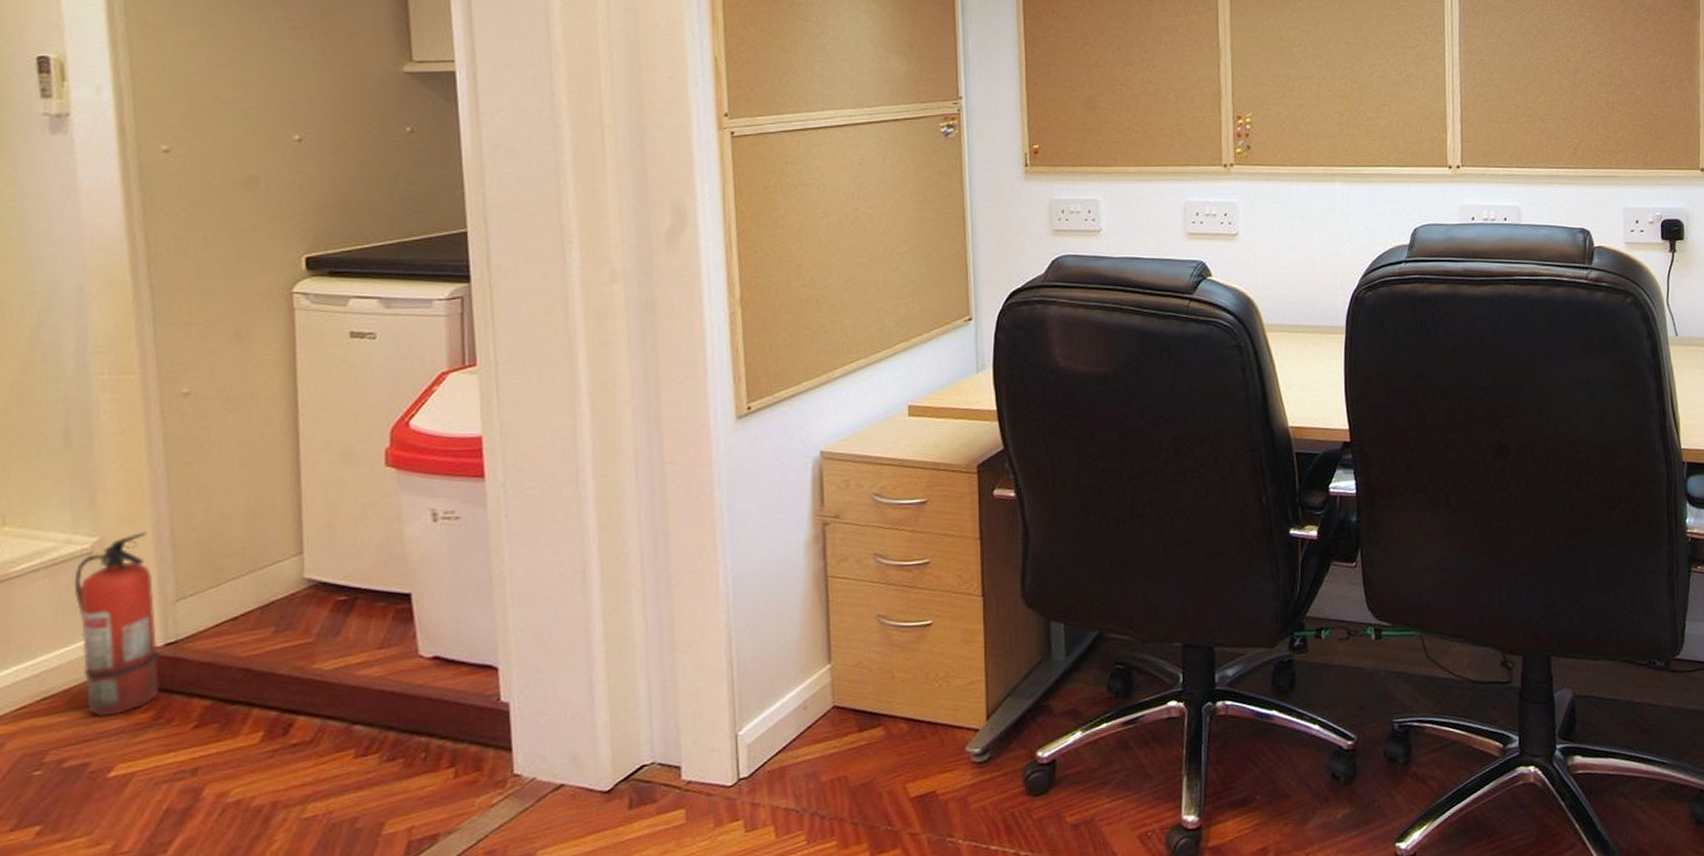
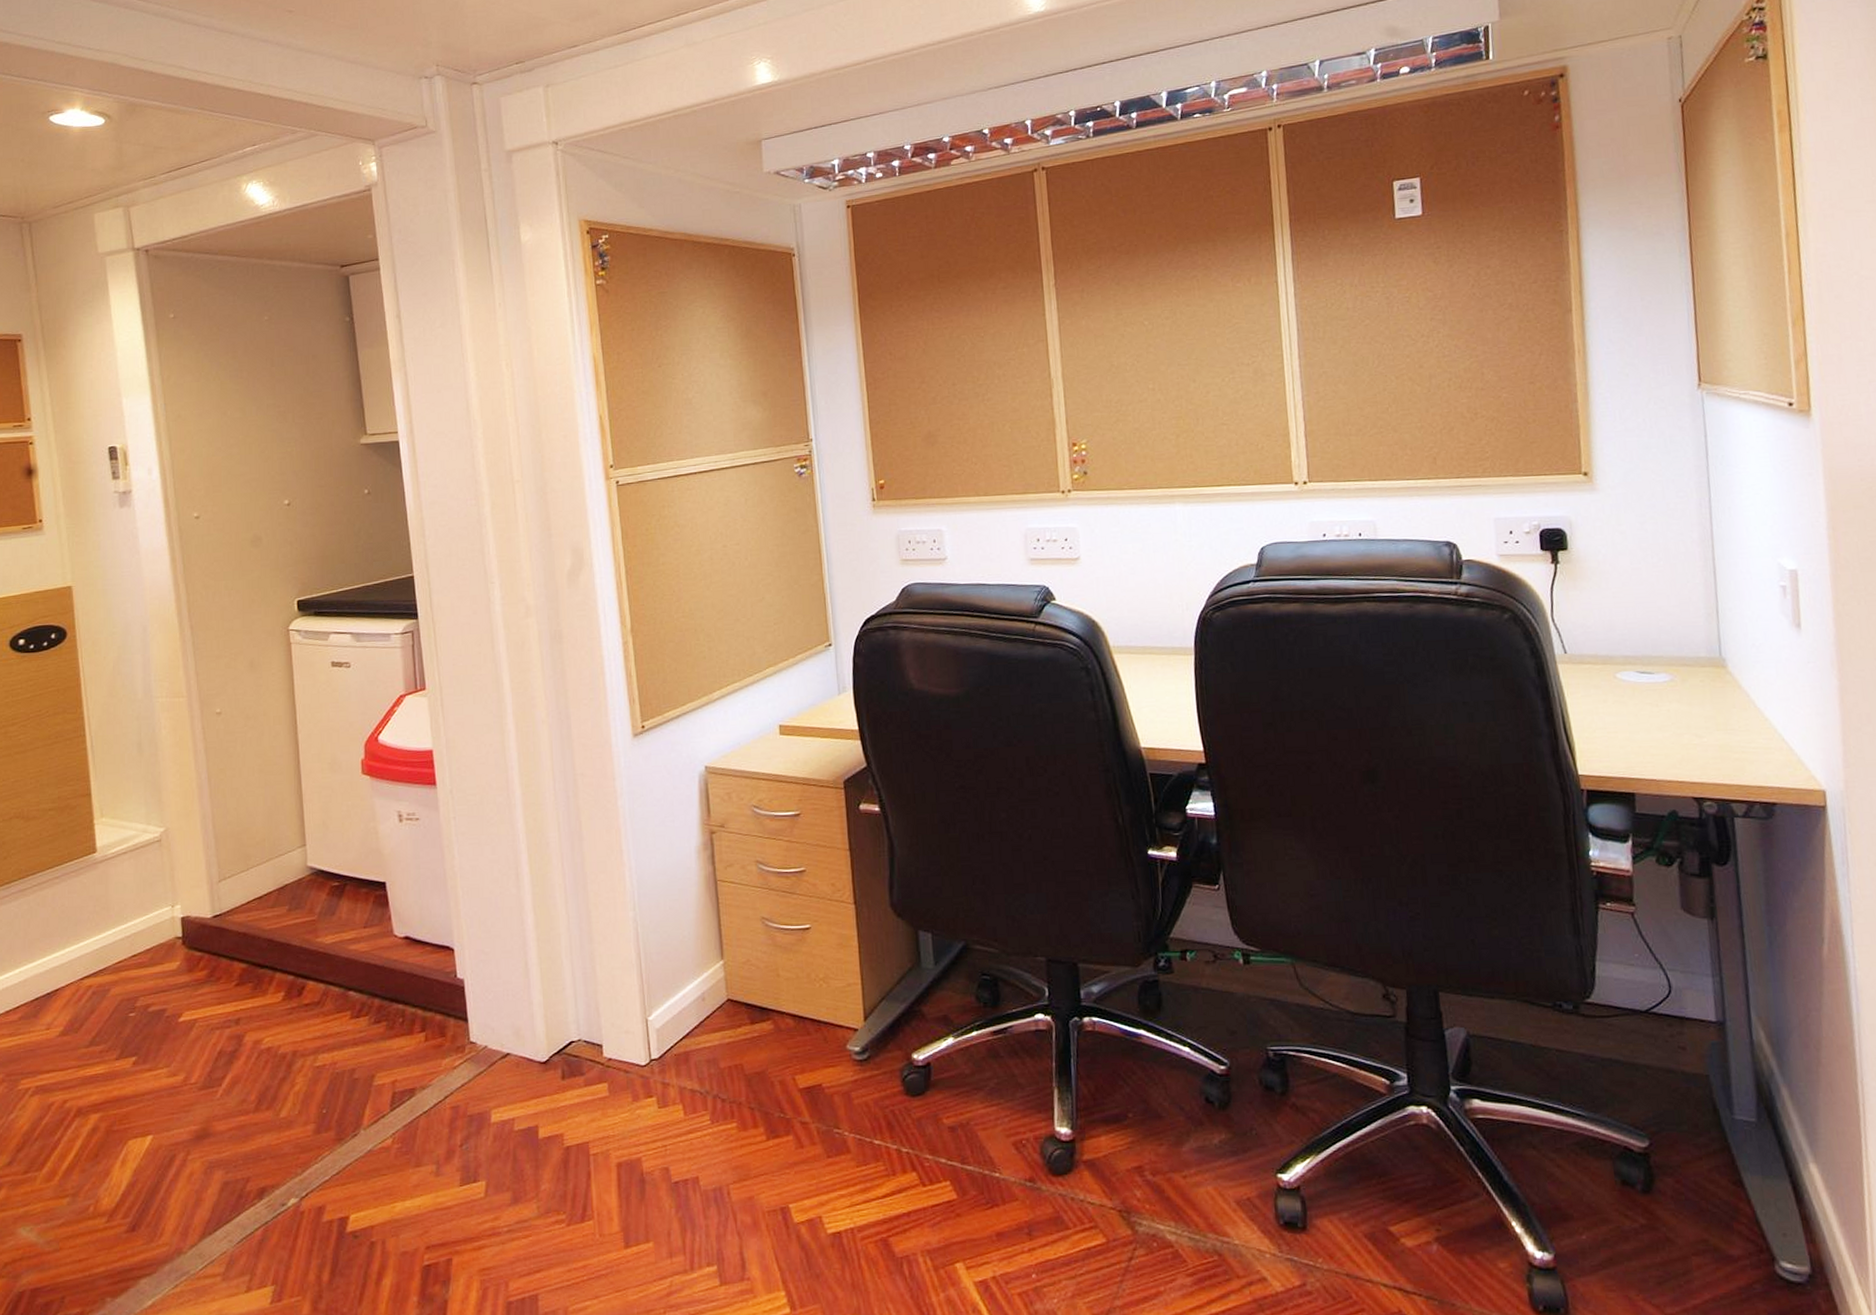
fire extinguisher: present [74,532,160,718] -> none [150,825,210,973]

